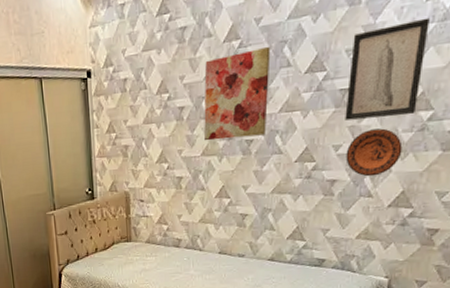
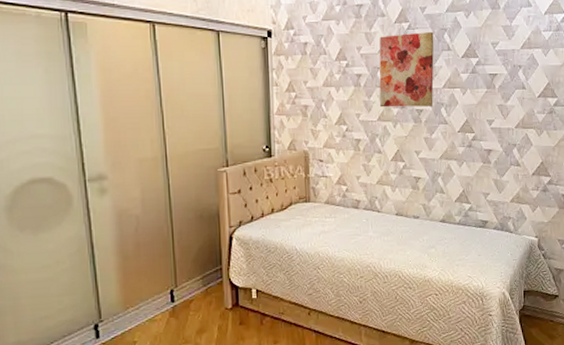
wall art: present [345,17,430,121] -> none [494,27,548,100]
decorative plate: present [346,128,403,177] -> none [497,109,539,149]

